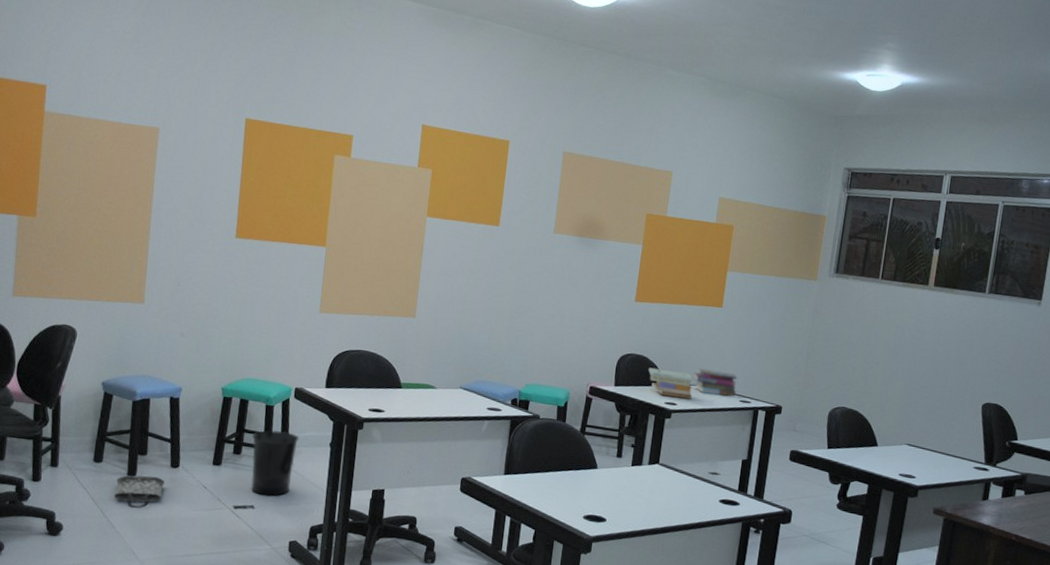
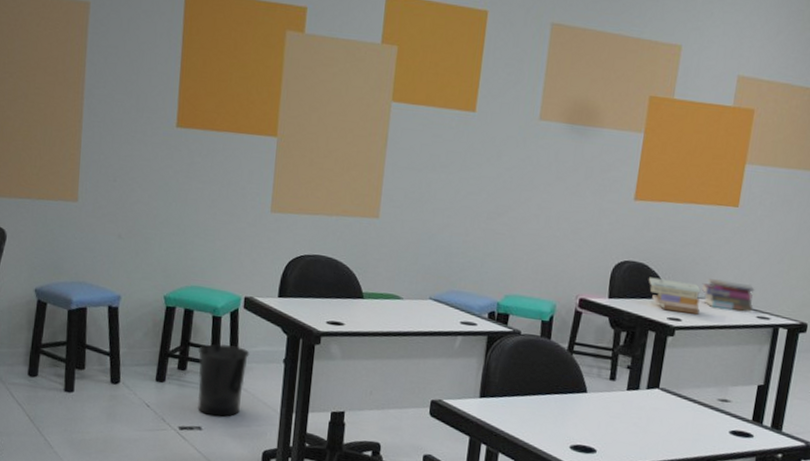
tote bag: present [113,475,165,508] -> none [50,391,104,426]

